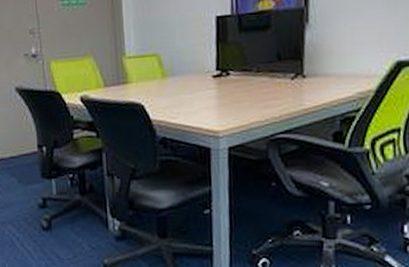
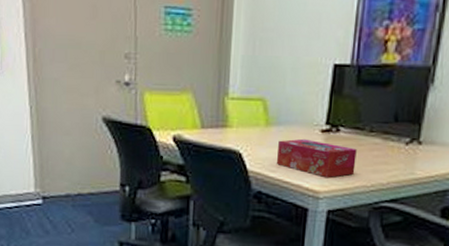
tissue box: none [176,85,249,119] -> present [277,138,357,178]

